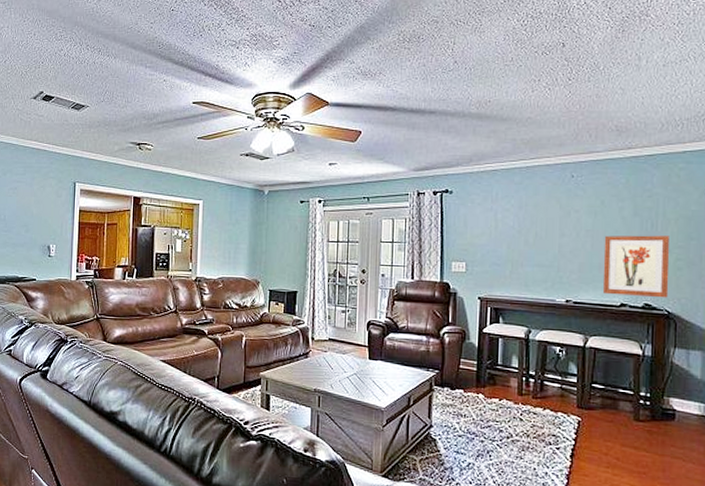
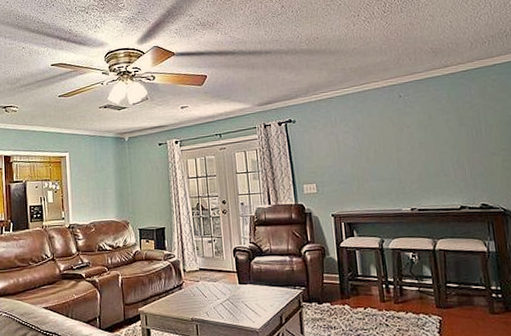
wall art: present [602,235,670,298] -> none [436,140,502,200]

